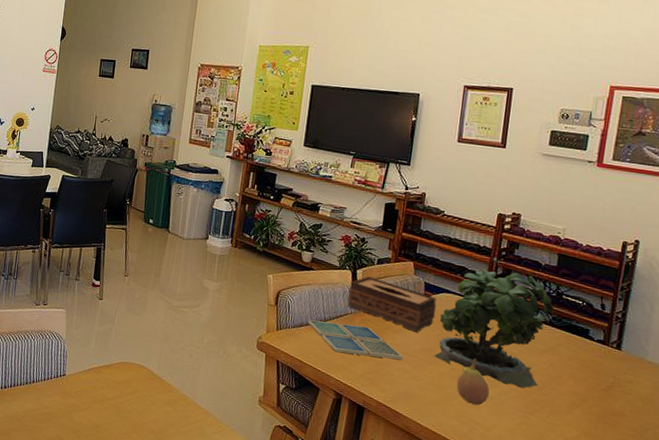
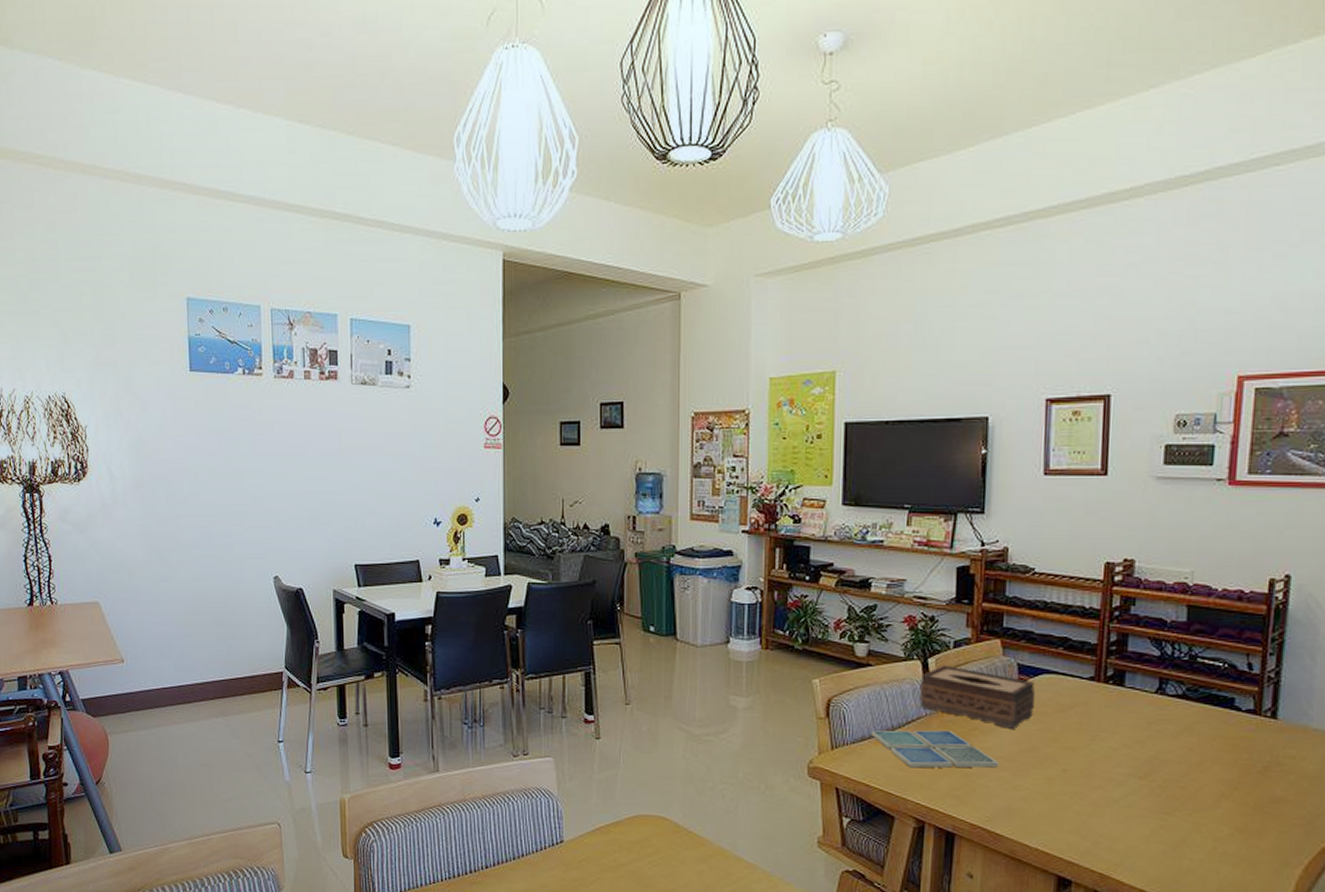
potted plant: present [434,257,554,388] -> none [1038,620,1187,783]
fruit: present [456,358,489,405] -> none [1070,753,1113,812]

